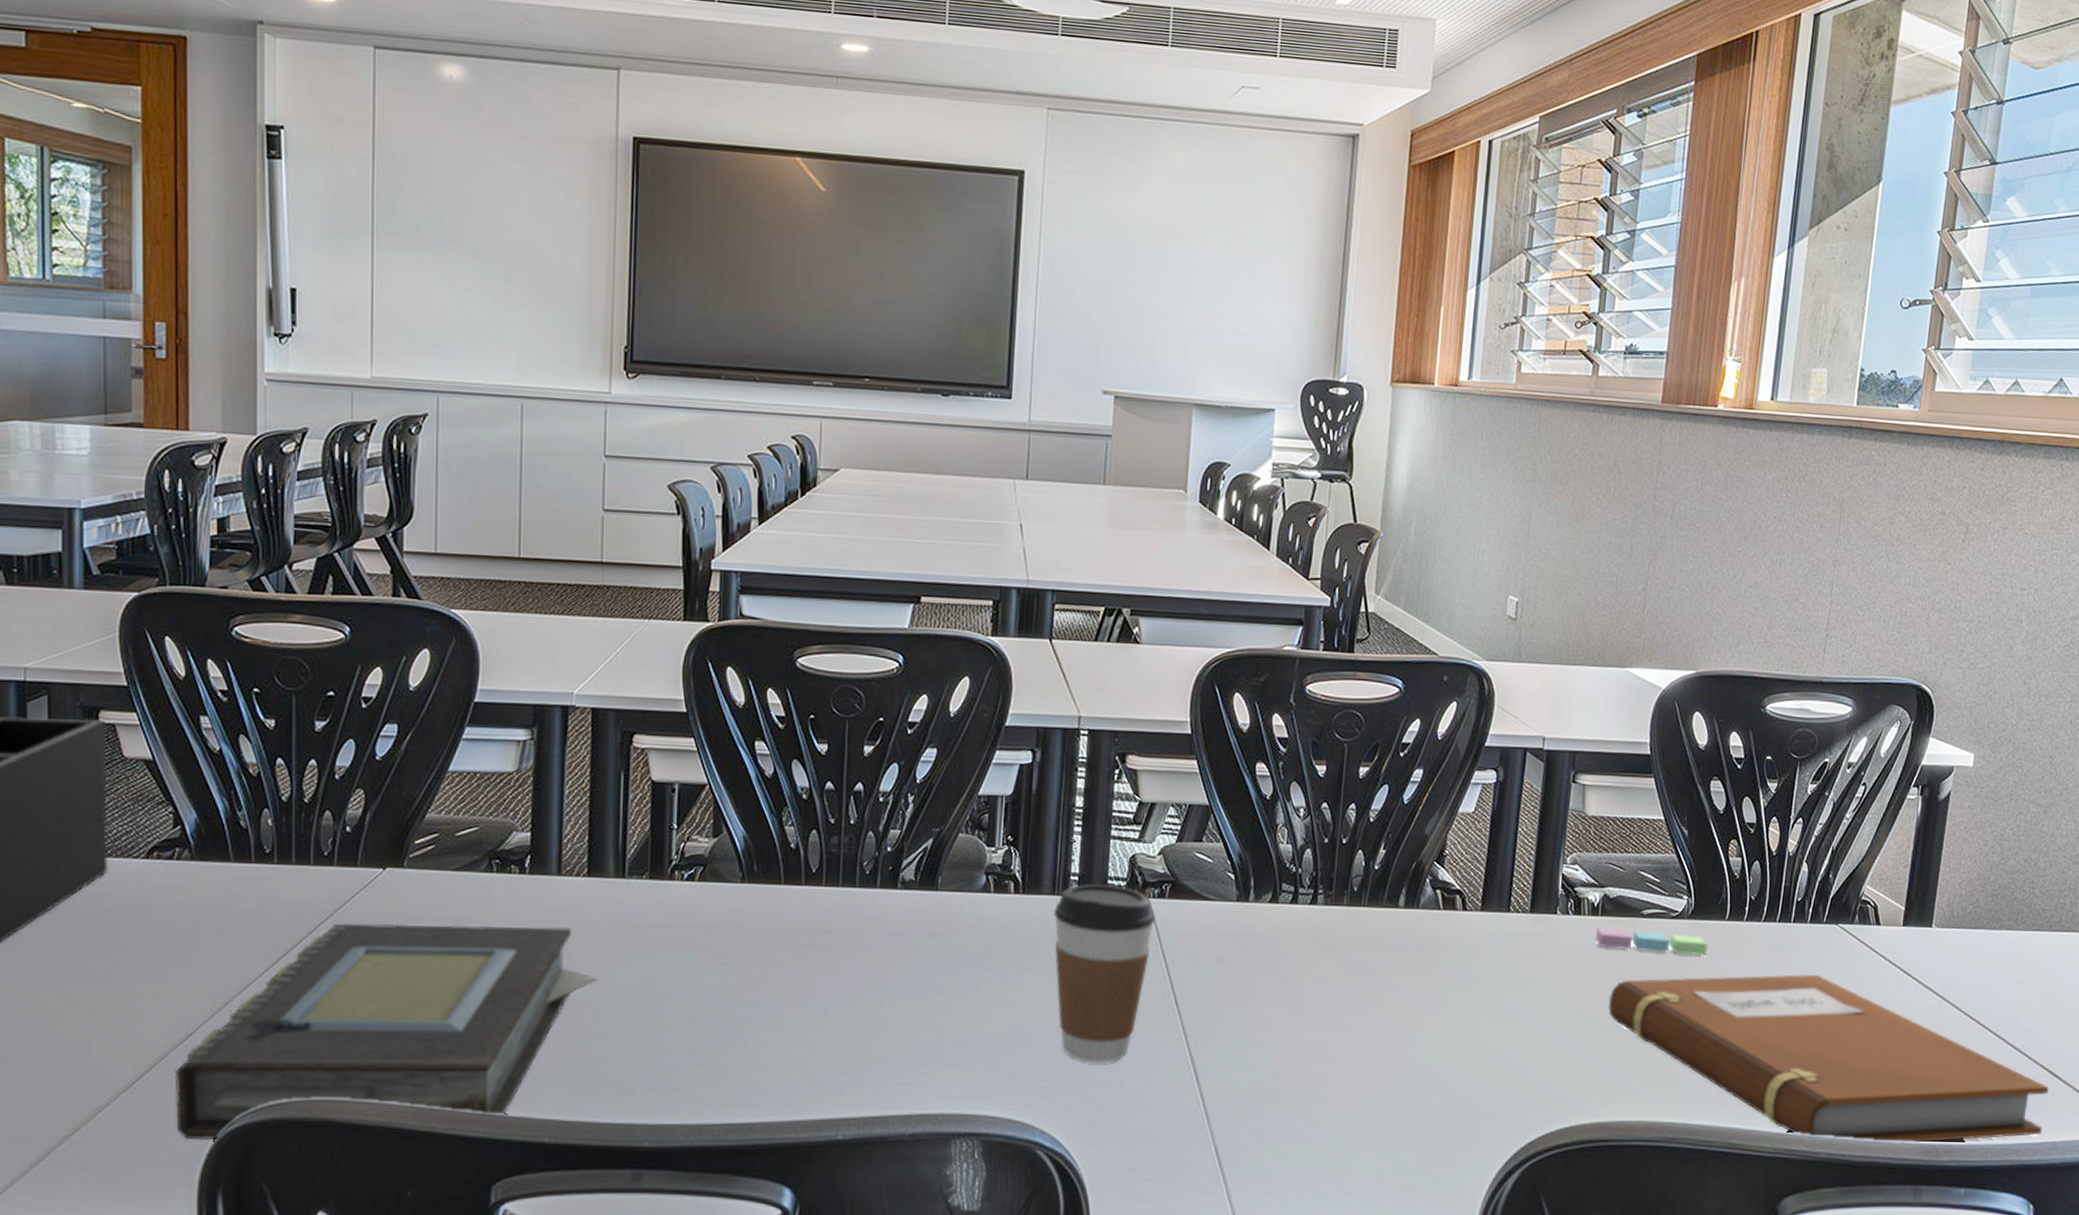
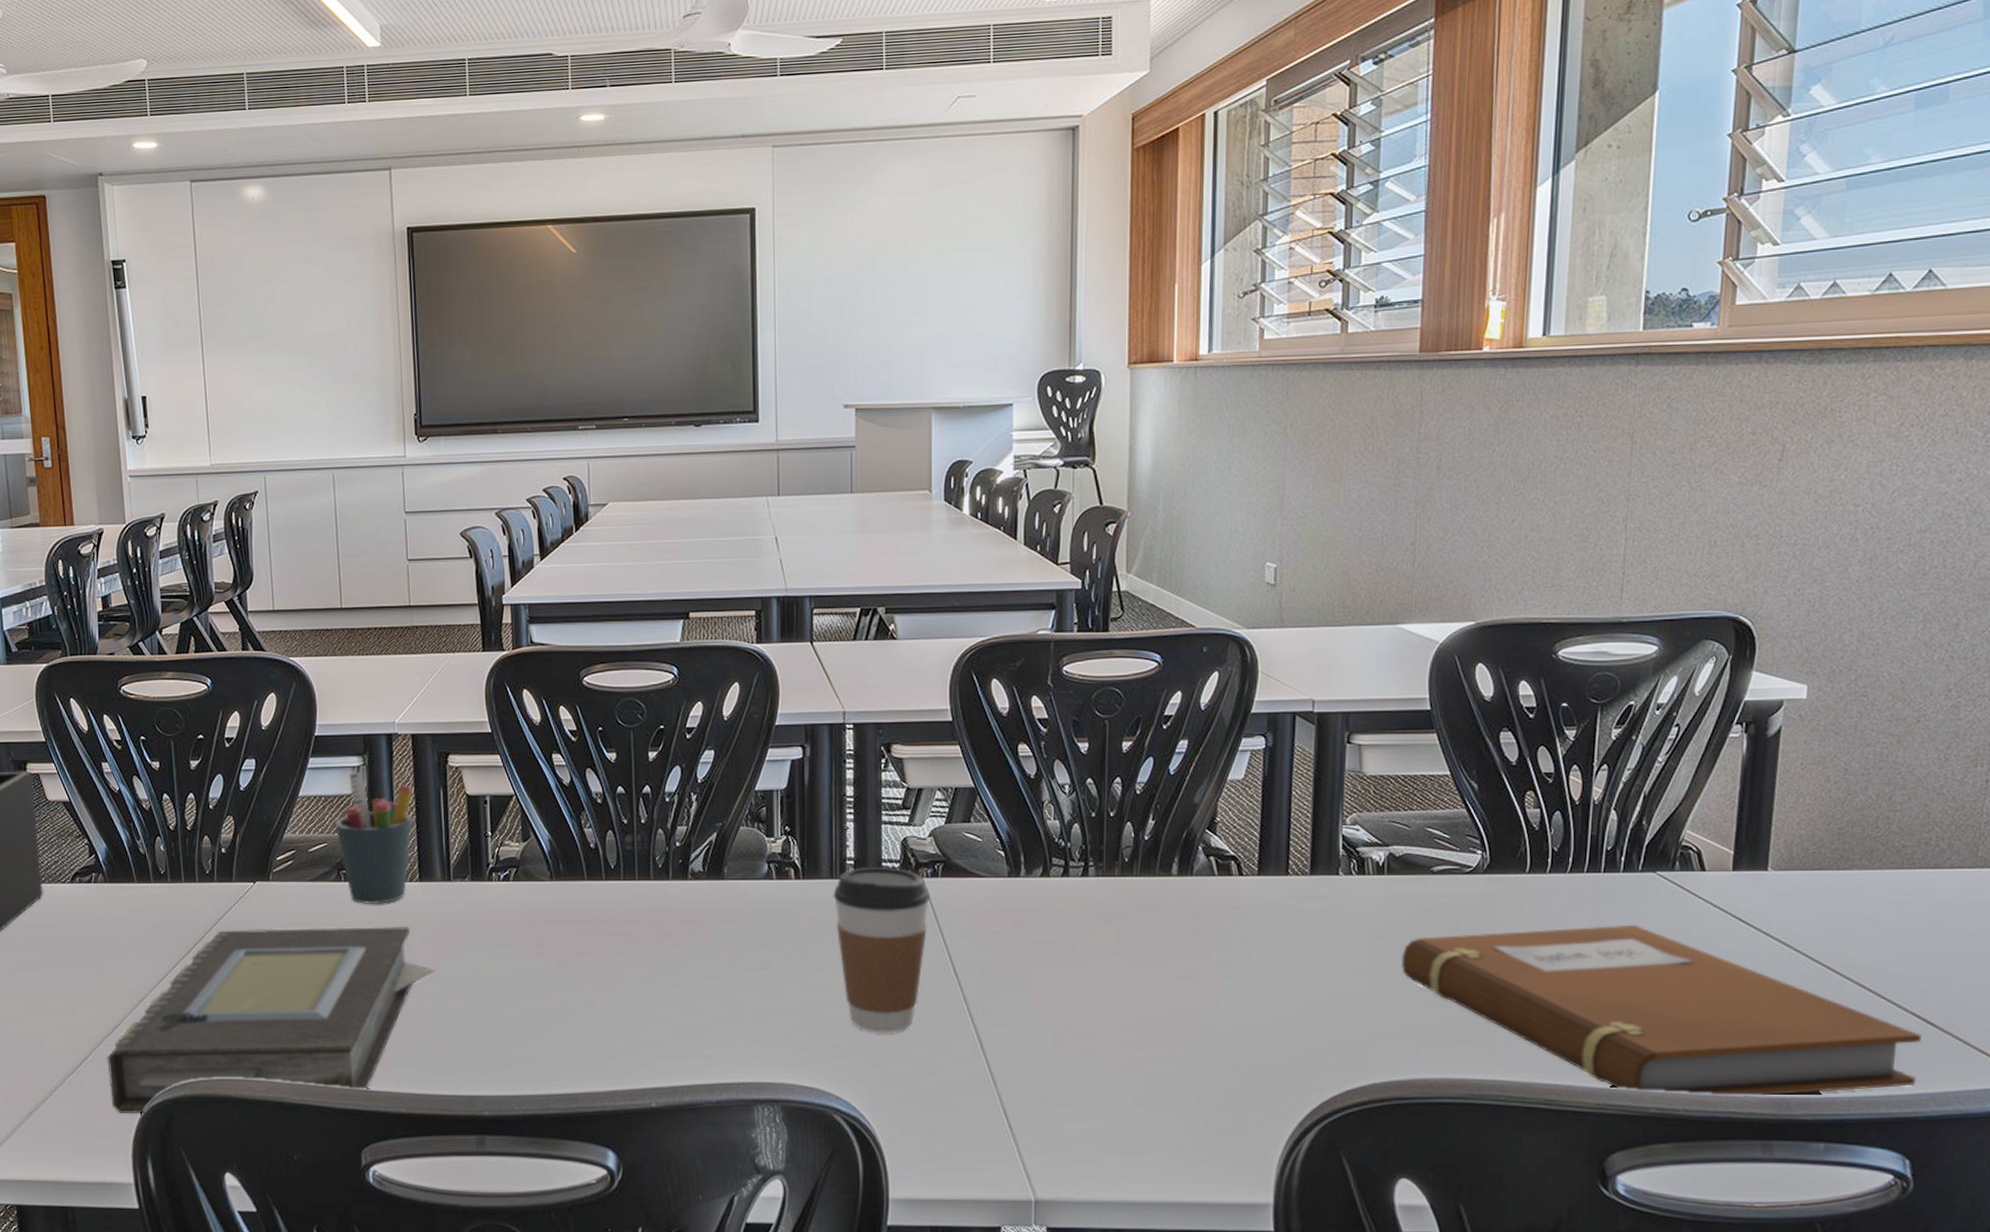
pen holder: none [490,746,589,901] -> present [334,771,414,905]
sticky notes: present [1595,927,1709,956] -> none [1382,885,1509,911]

